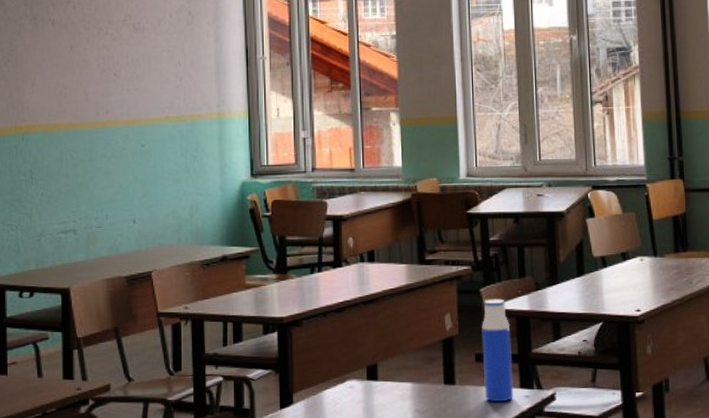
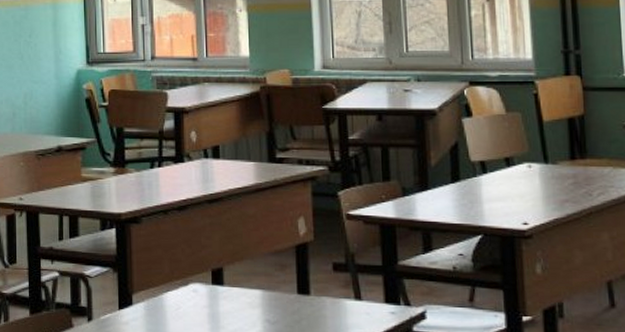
water bottle: present [481,299,514,403] -> none [340,203,378,318]

